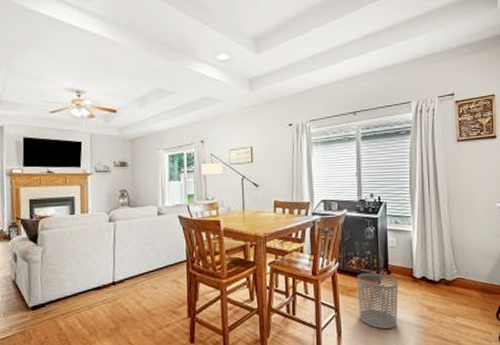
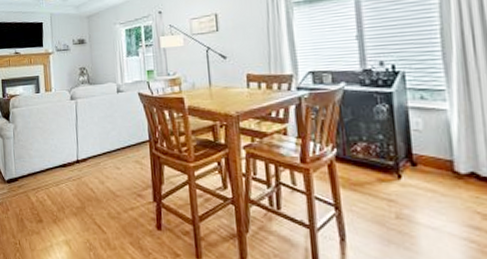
waste bin: present [357,273,399,330] -> none [364,163,432,239]

